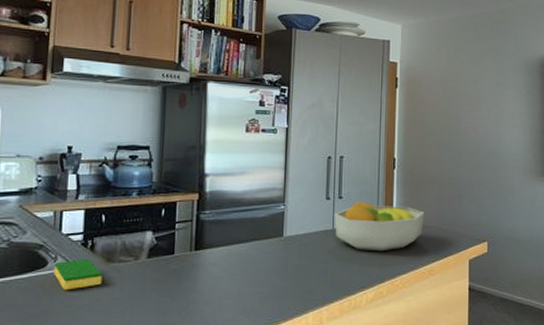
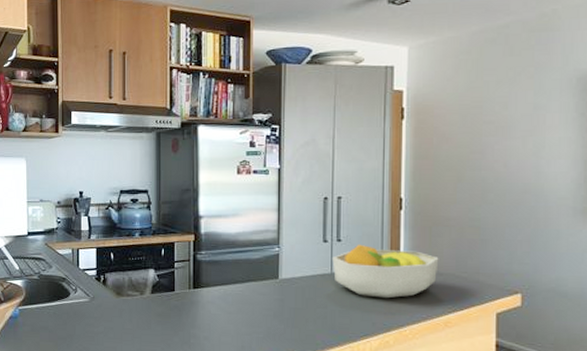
dish sponge: present [53,258,103,291] -> none [75,291,114,318]

